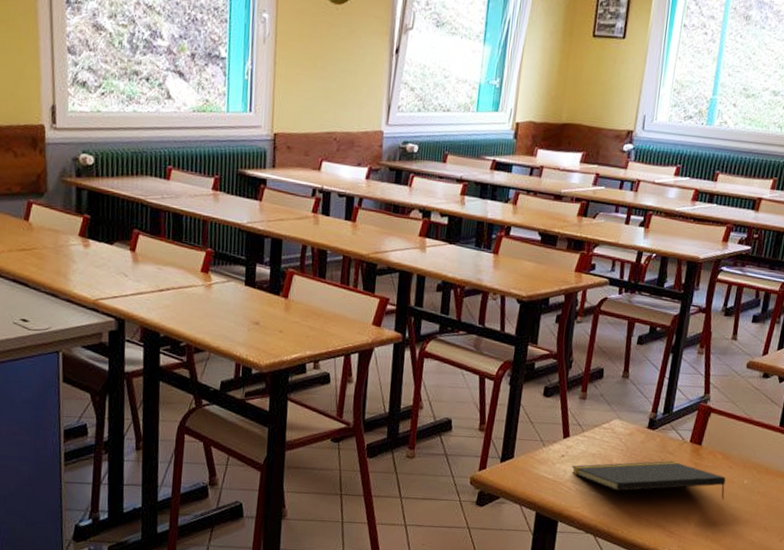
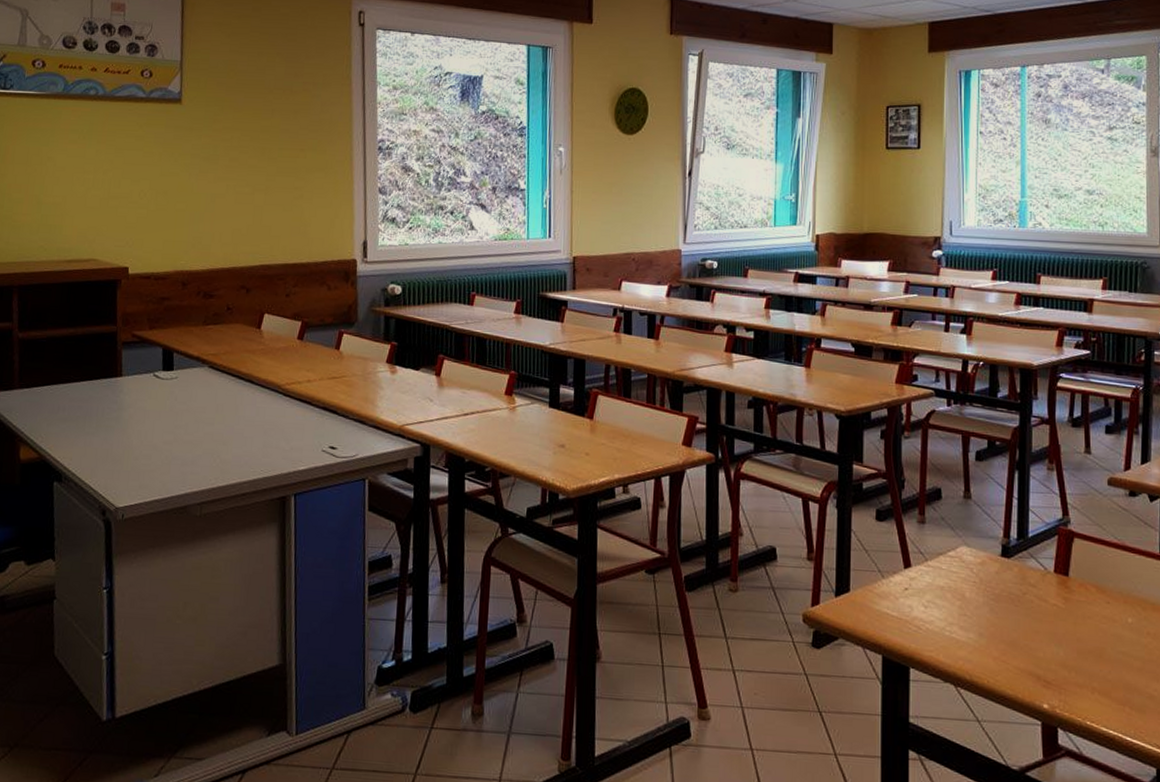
notepad: present [571,460,726,500] -> none [917,594,1106,643]

